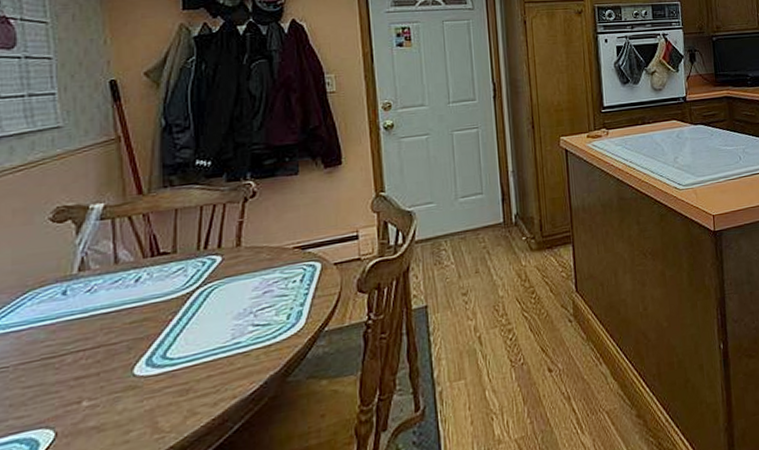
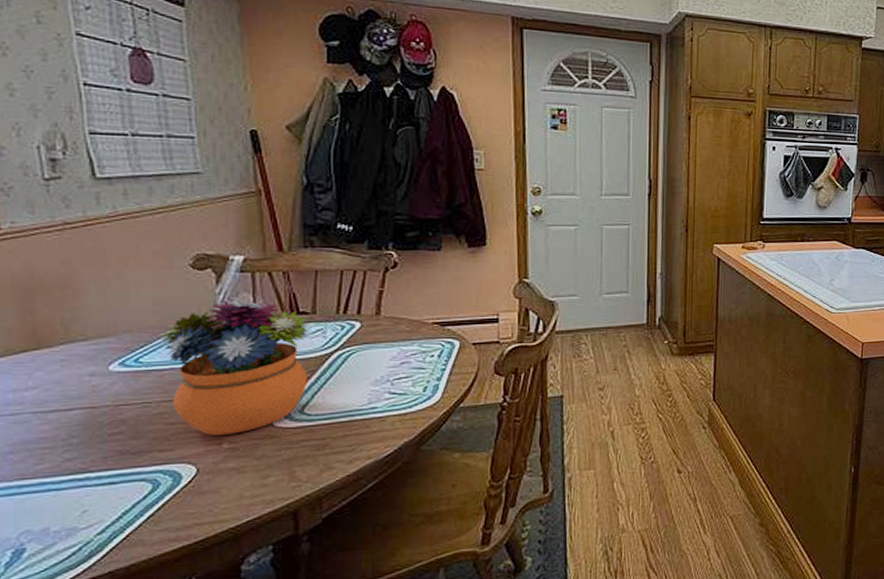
flower arrangement: none [16,247,170,395] -> present [158,299,308,435]

